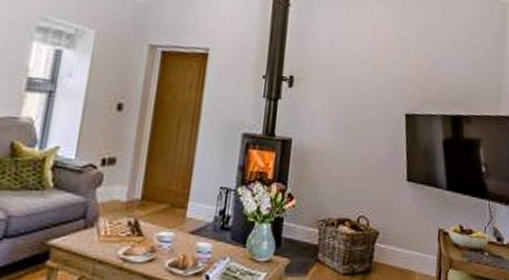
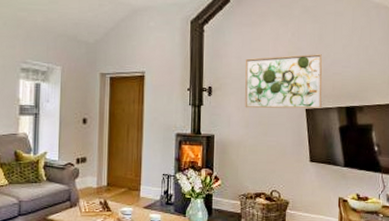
wall art: none [333,44,427,115] -> present [245,54,323,109]

